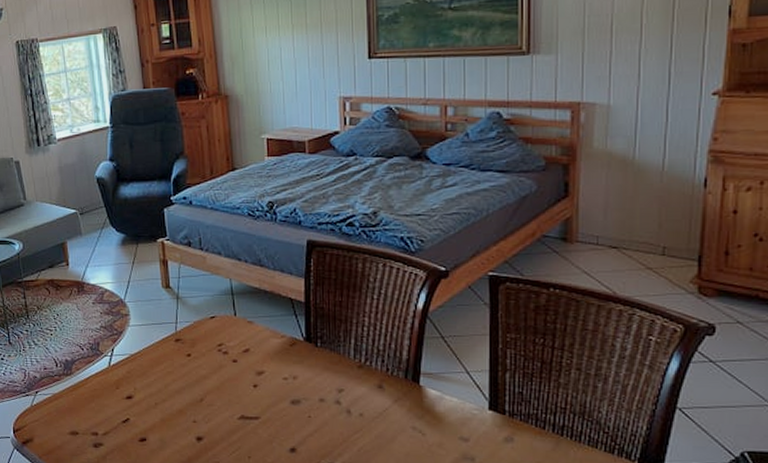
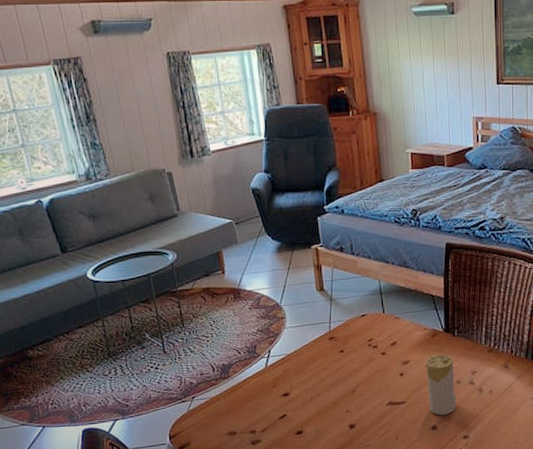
candle: none [283,367,320,437] -> present [426,355,457,416]

